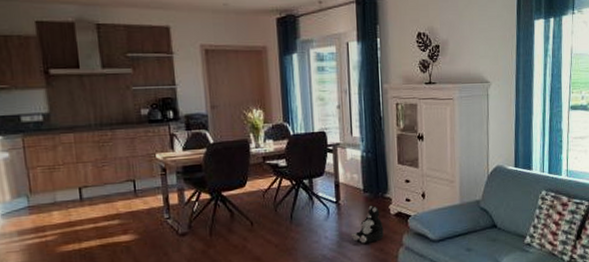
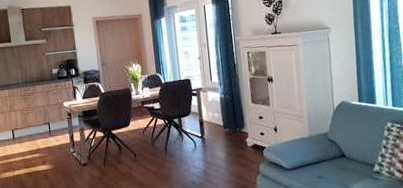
plush toy: present [350,205,384,244] -> none [214,138,243,172]

